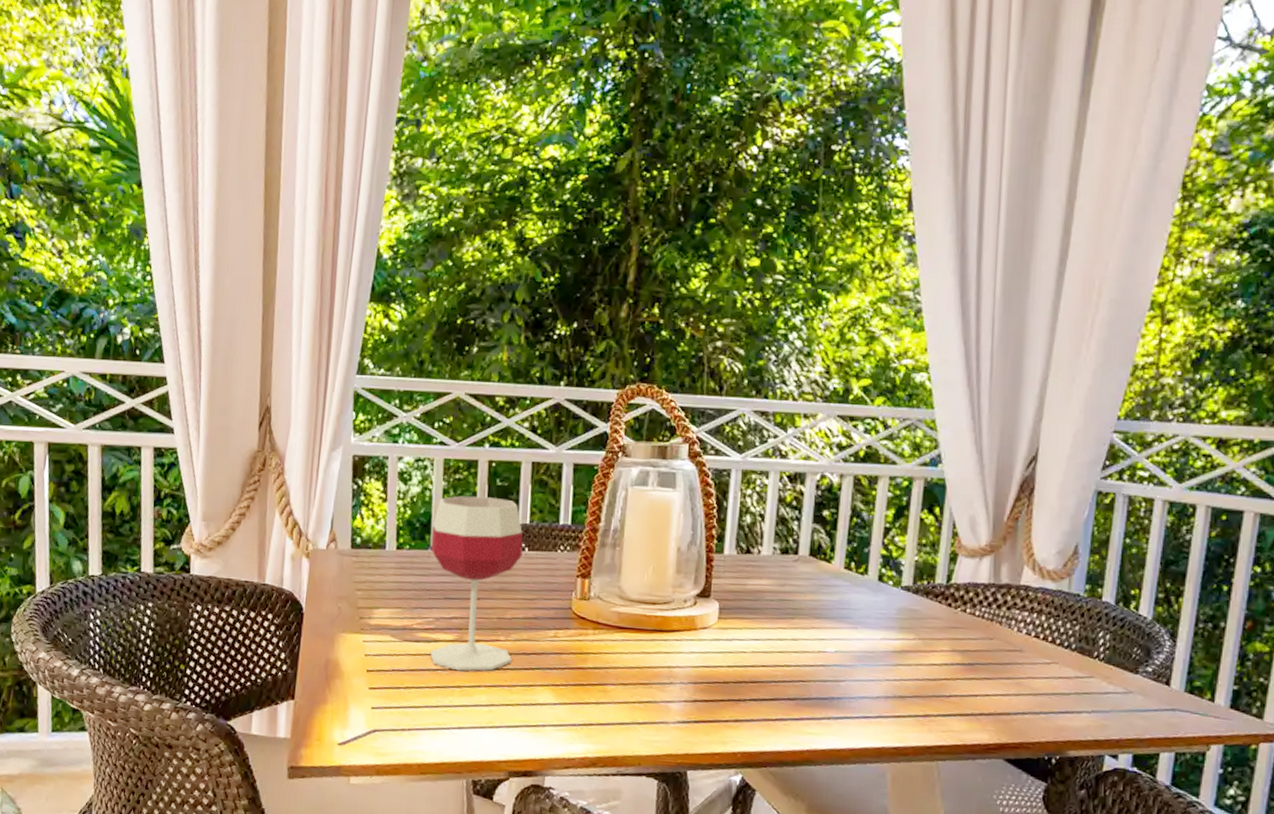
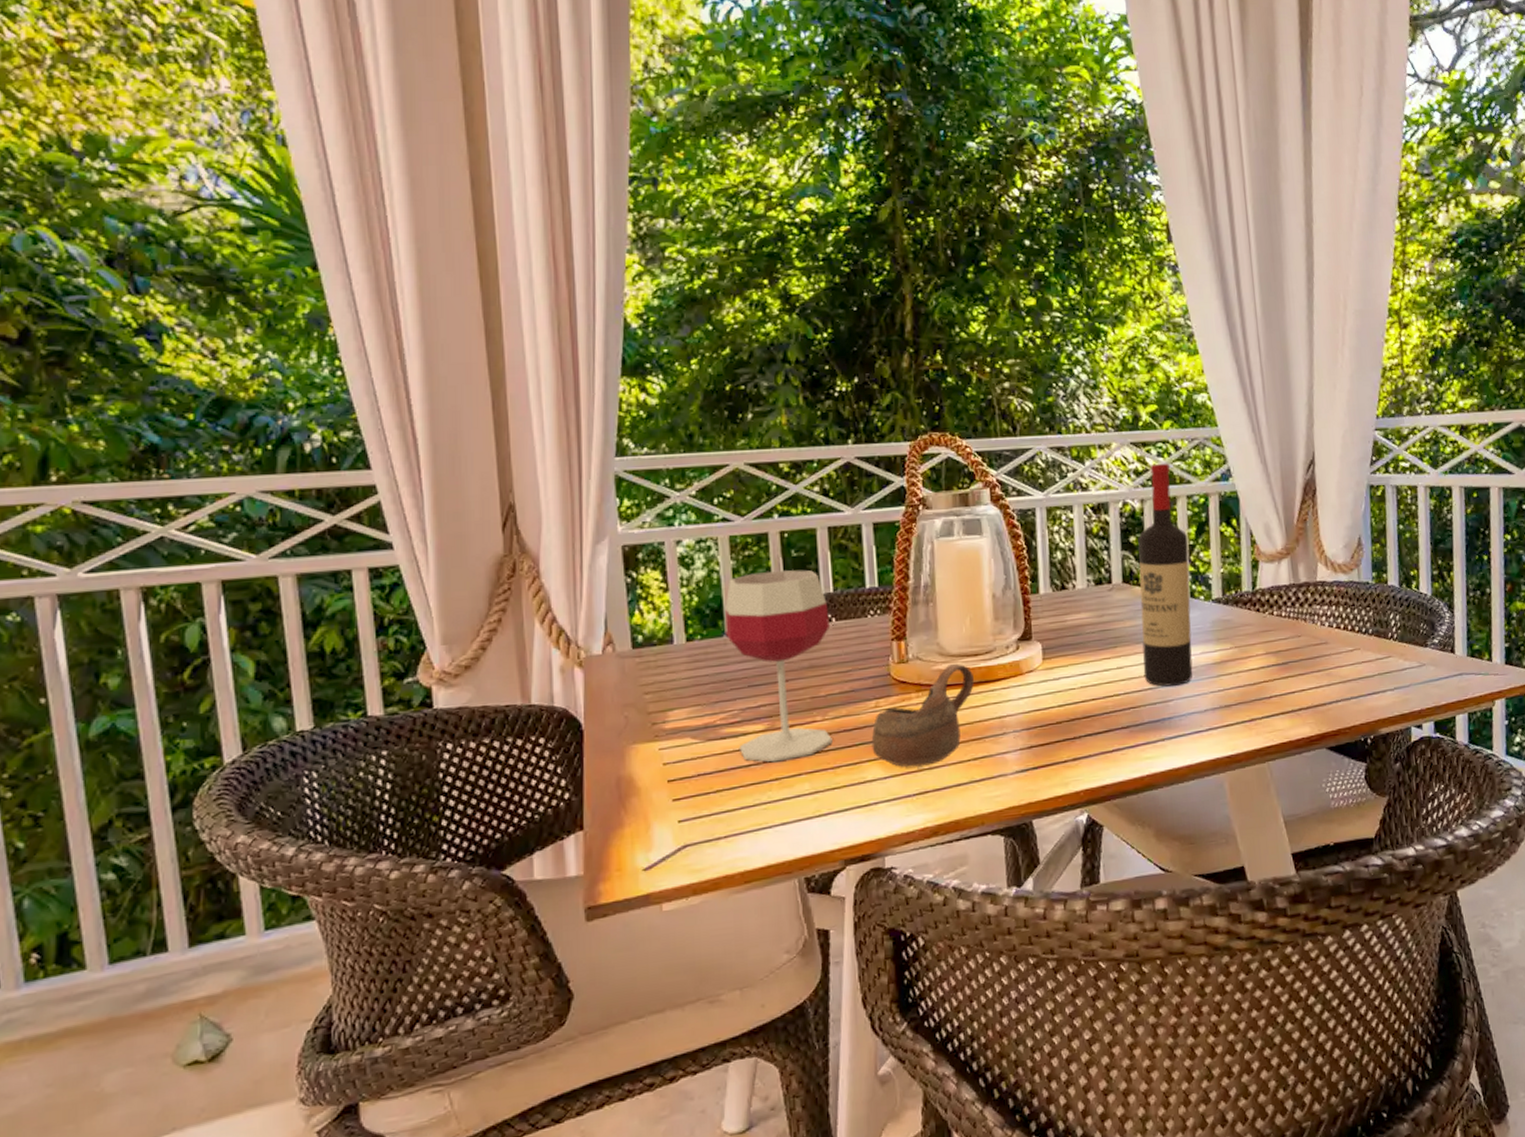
cup: none [546,608,650,700] -> present [871,663,975,767]
wine bottle: none [818,439,885,668] -> present [1138,463,1193,687]

